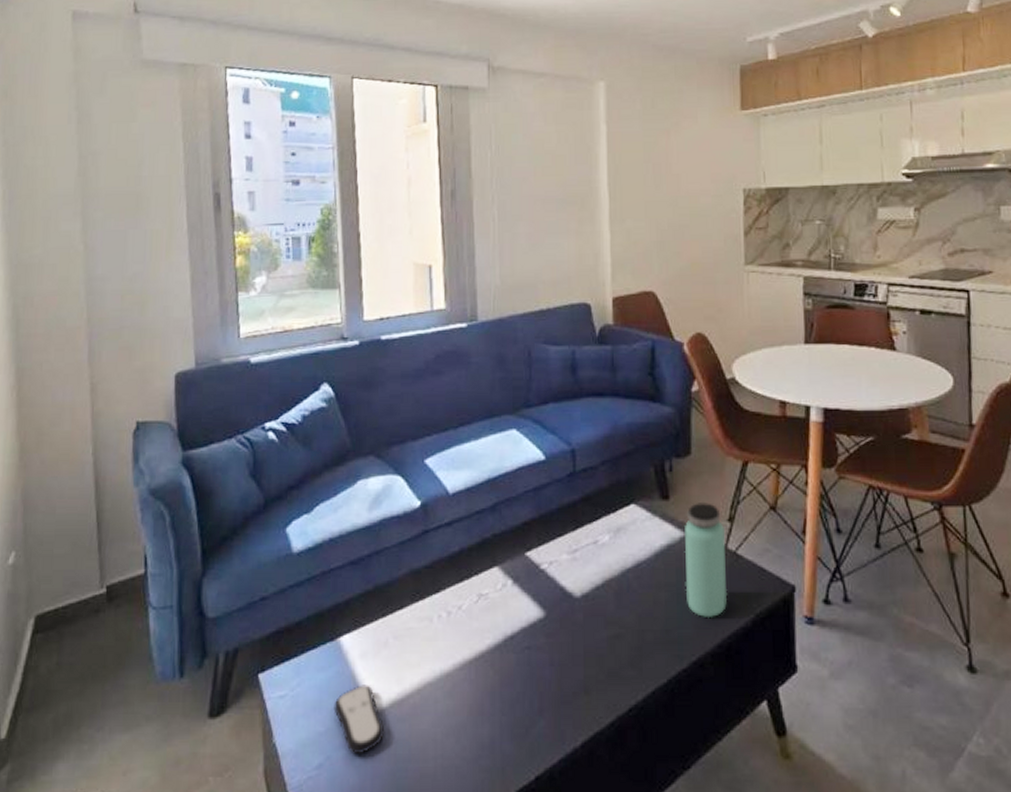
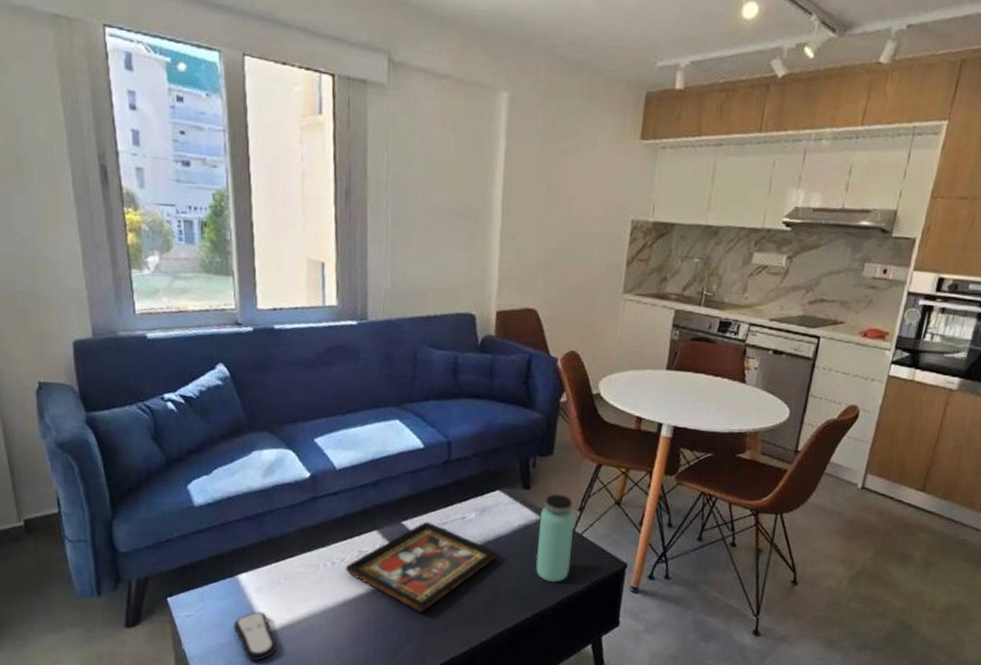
decorative tray: none [463,550,639,671] -> present [345,521,498,613]

